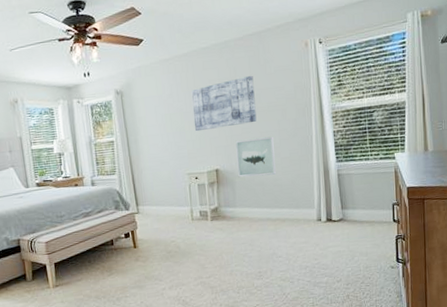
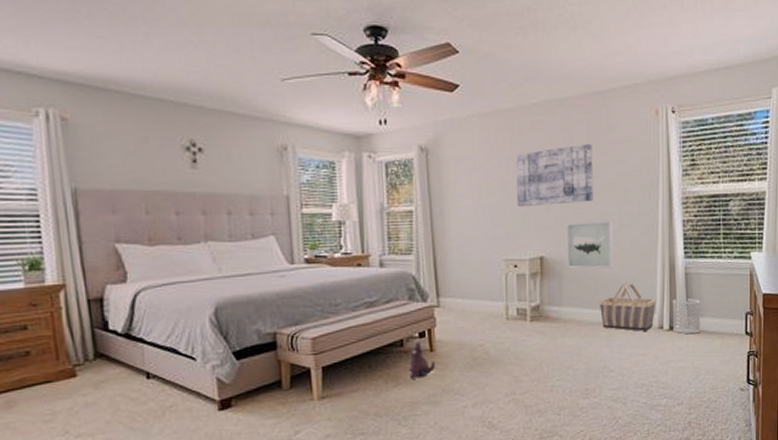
plush toy: none [118,241,139,270] -> present [408,341,435,379]
basket: none [266,185,314,224] -> present [599,283,656,331]
wastebasket: none [328,195,354,224] -> present [672,298,701,334]

